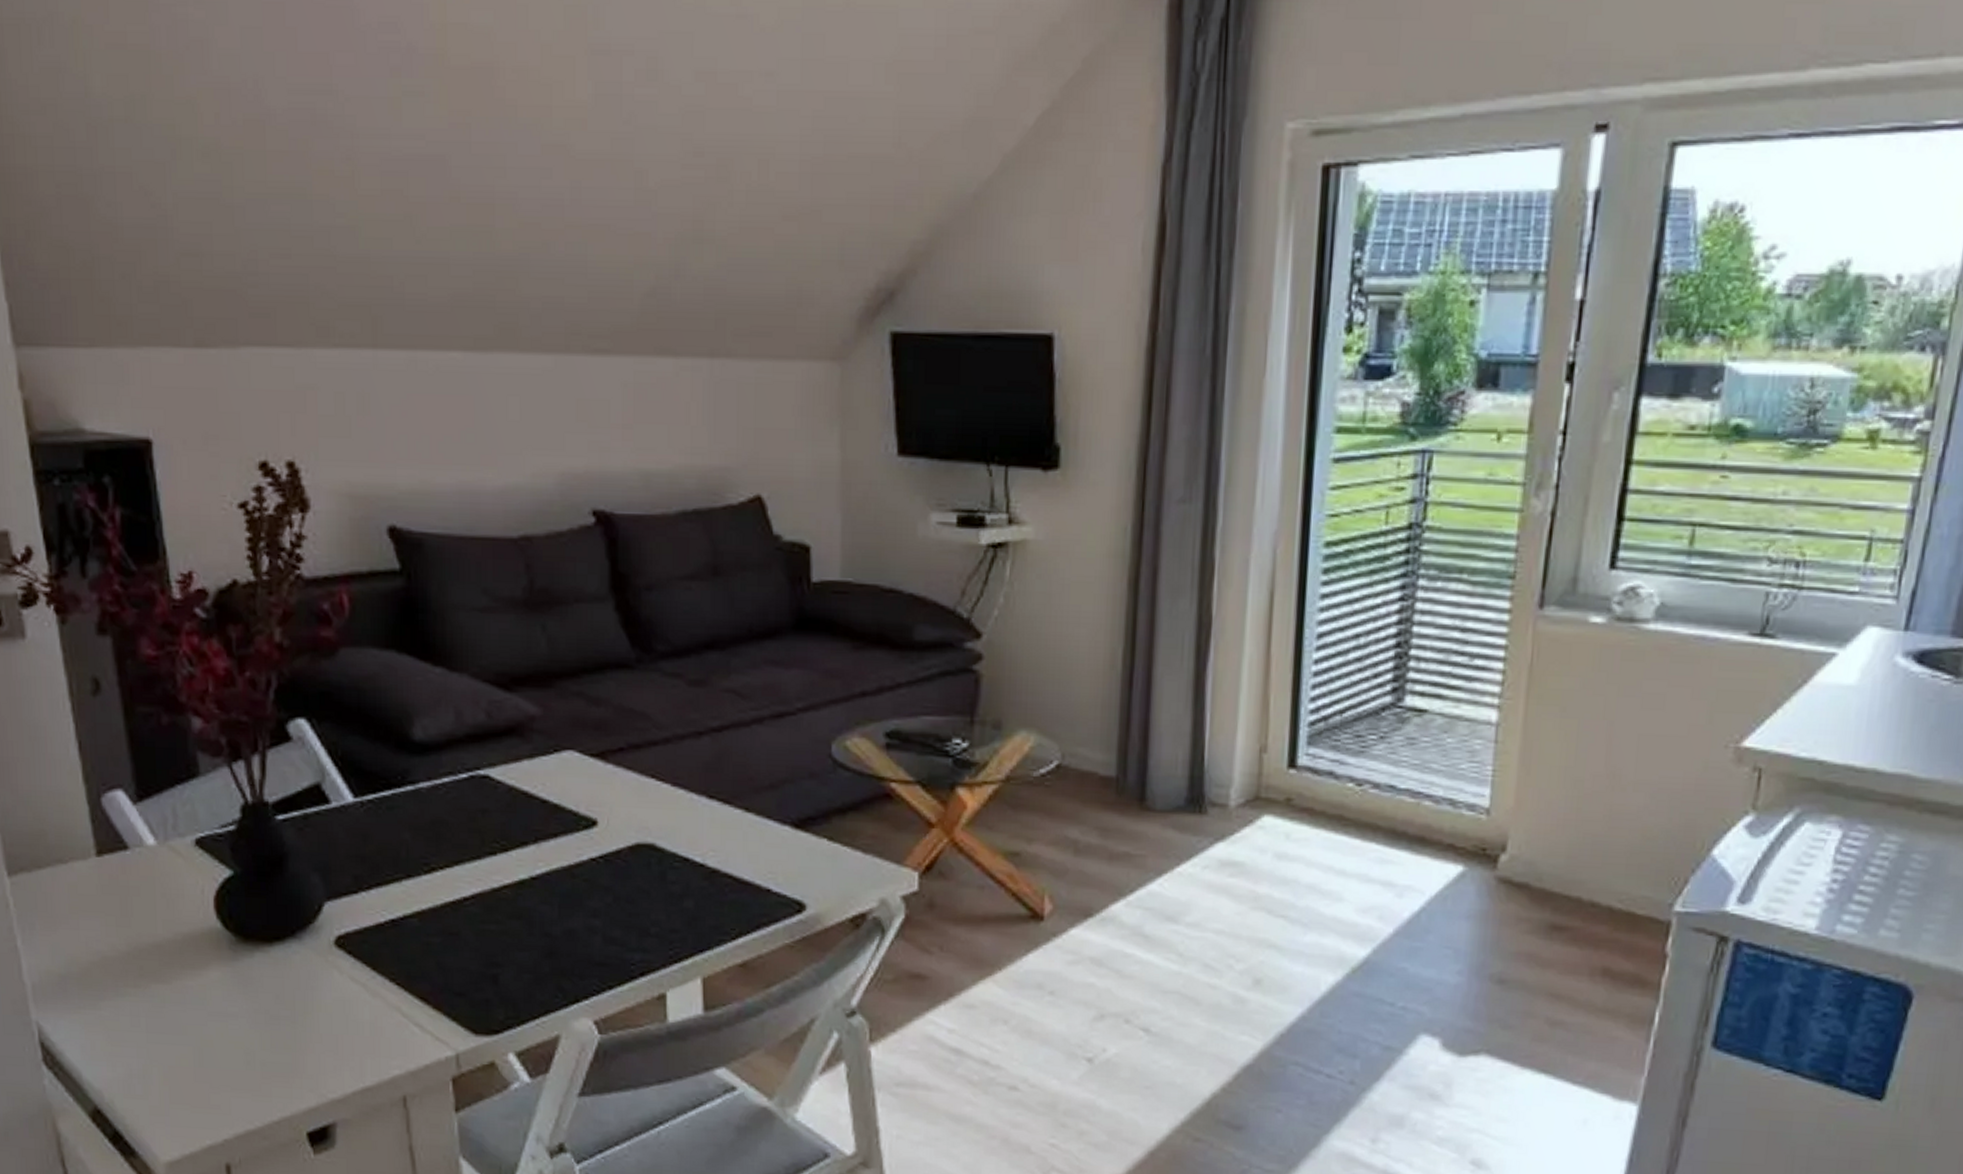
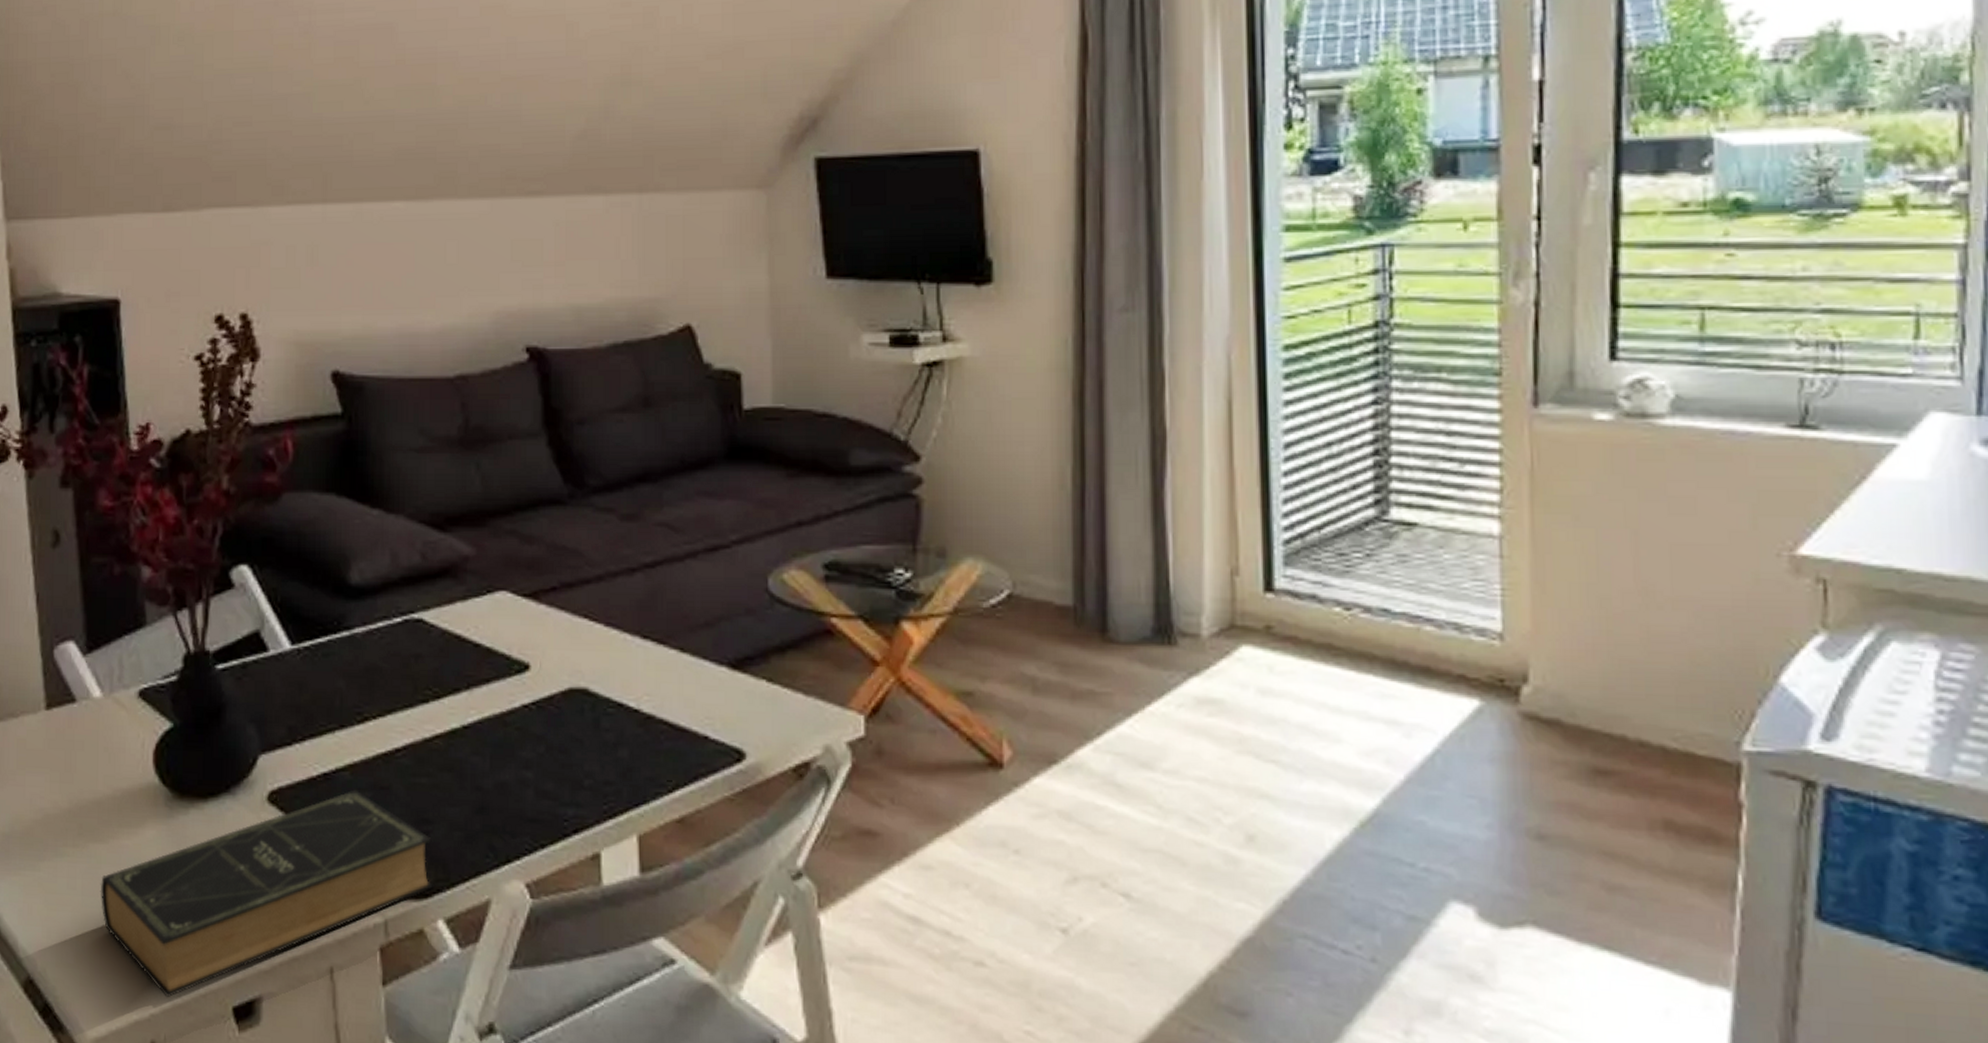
book: none [165,935,505,1125] -> present [100,789,434,998]

